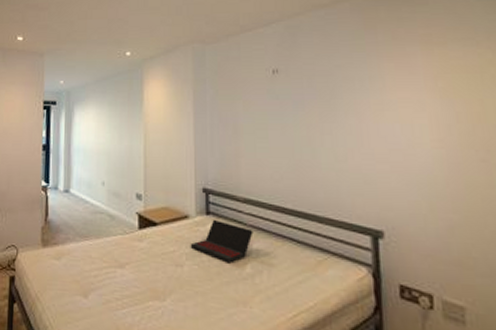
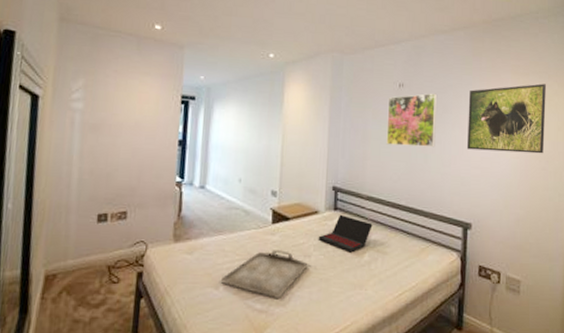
serving tray: none [90,258,181,313] -> present [221,250,308,300]
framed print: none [260,76,325,140] -> present [386,93,438,148]
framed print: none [363,53,481,141] -> present [466,83,546,154]

